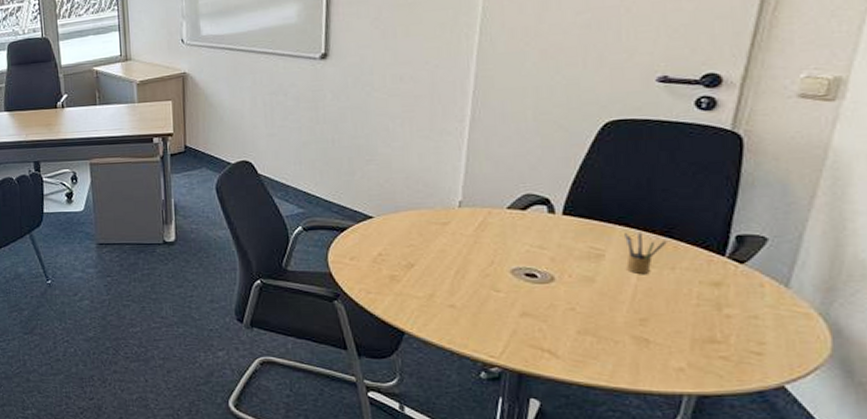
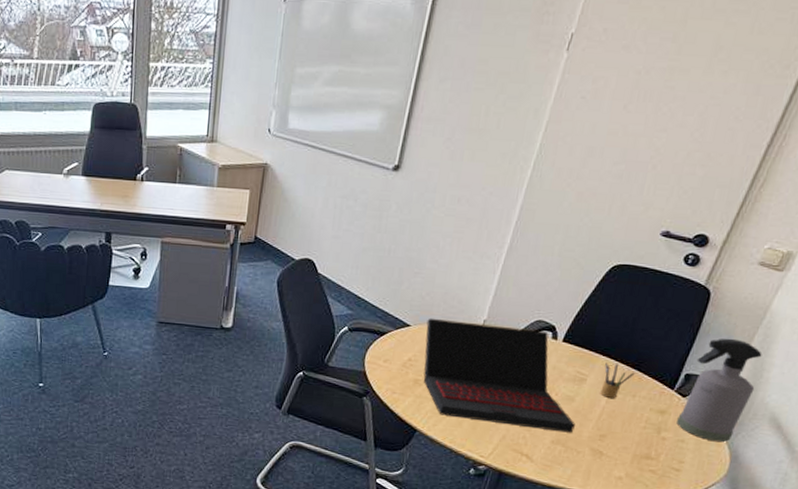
laptop: none [391,205,603,320] -> present [423,319,575,433]
spray bottle: none [740,187,840,315] -> present [676,338,763,443]

